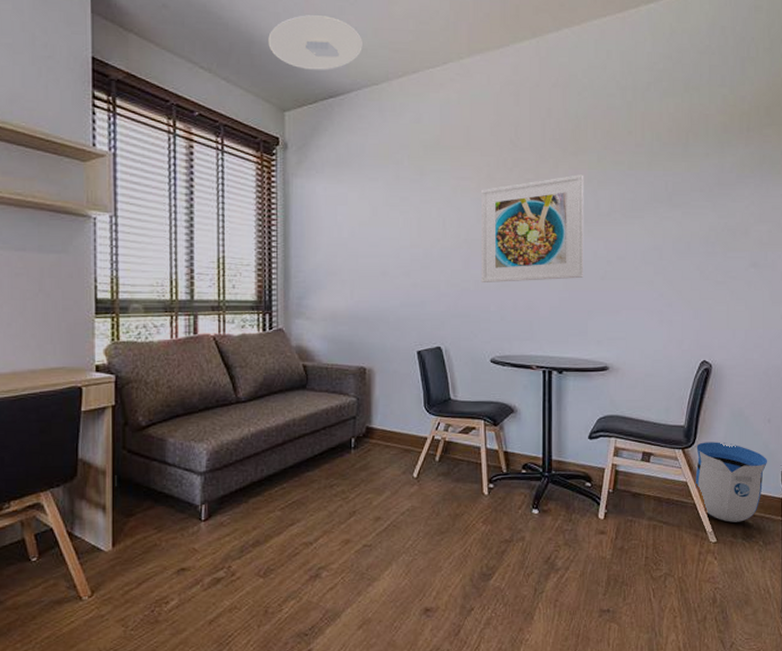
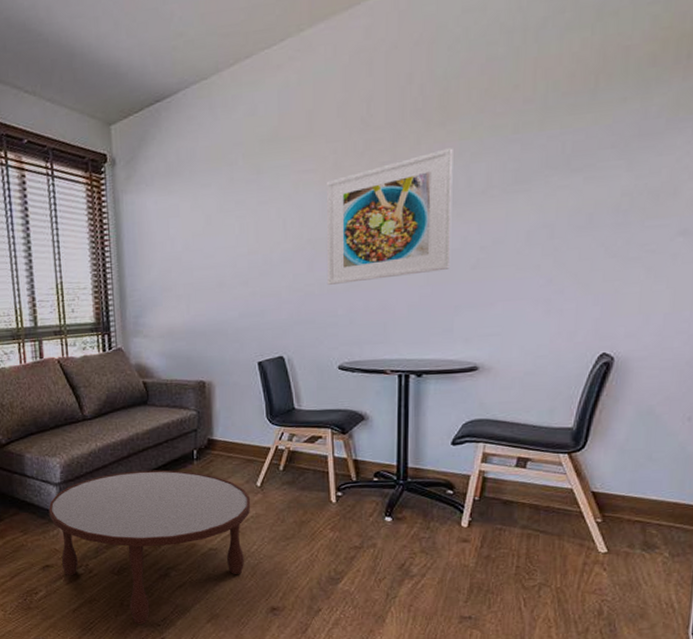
coffee table: none [189,458,407,635] -> present [48,469,251,624]
ceiling light: present [268,15,362,70] -> none [89,9,189,76]
sun visor: present [695,442,768,522] -> none [583,444,684,532]

